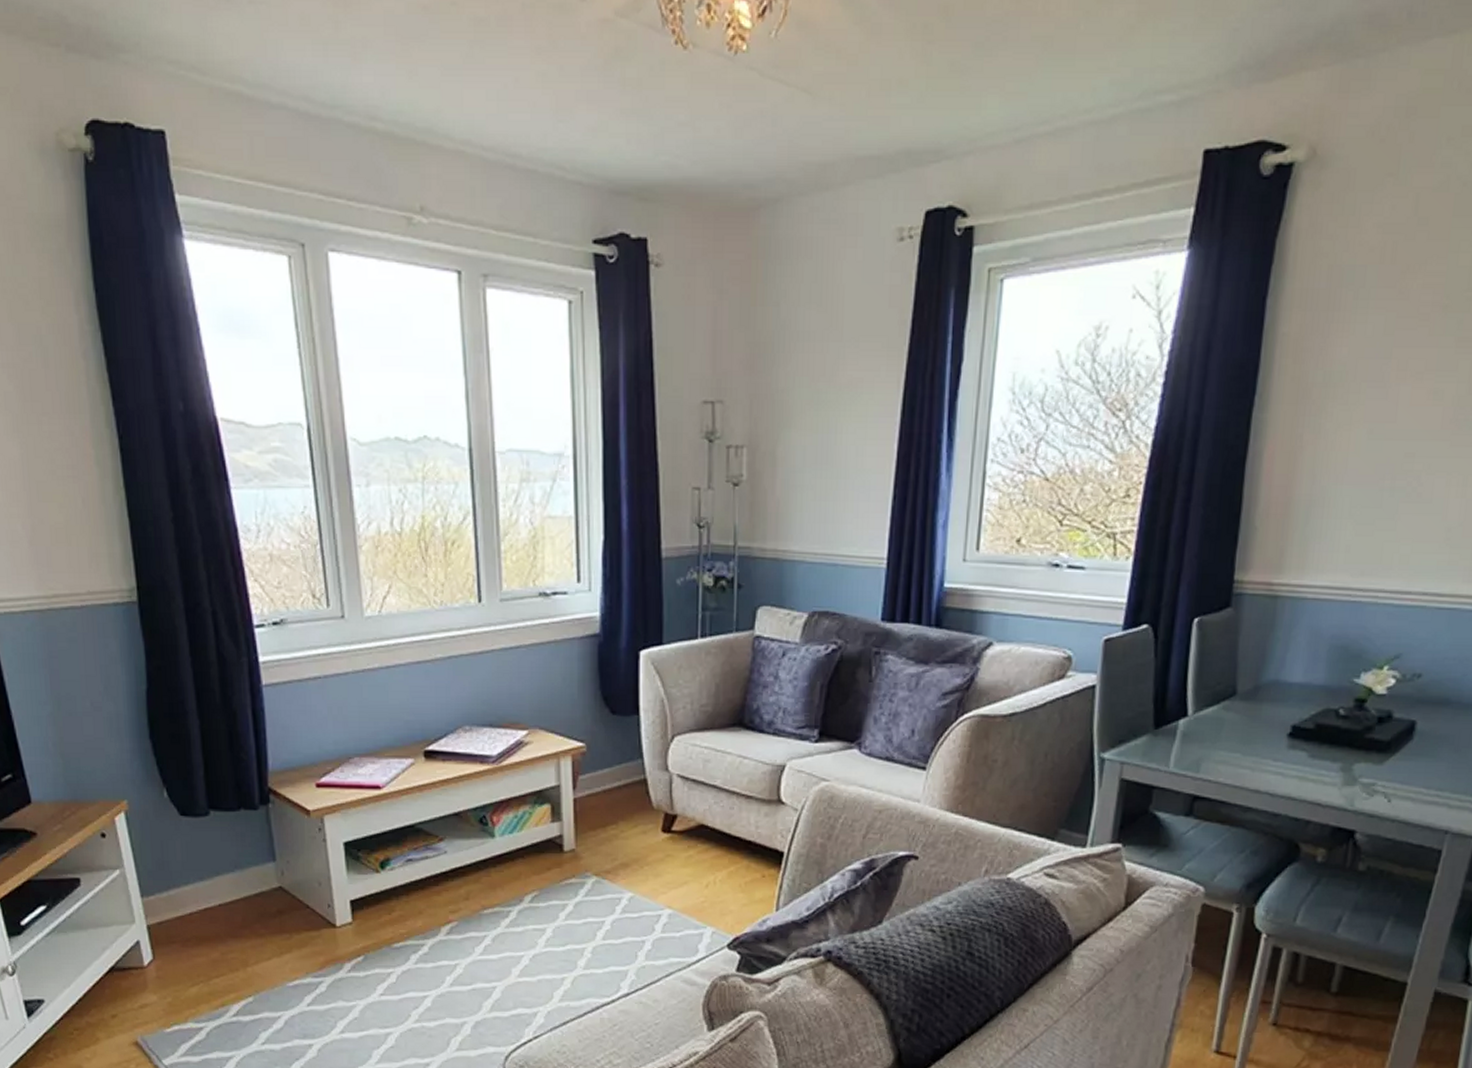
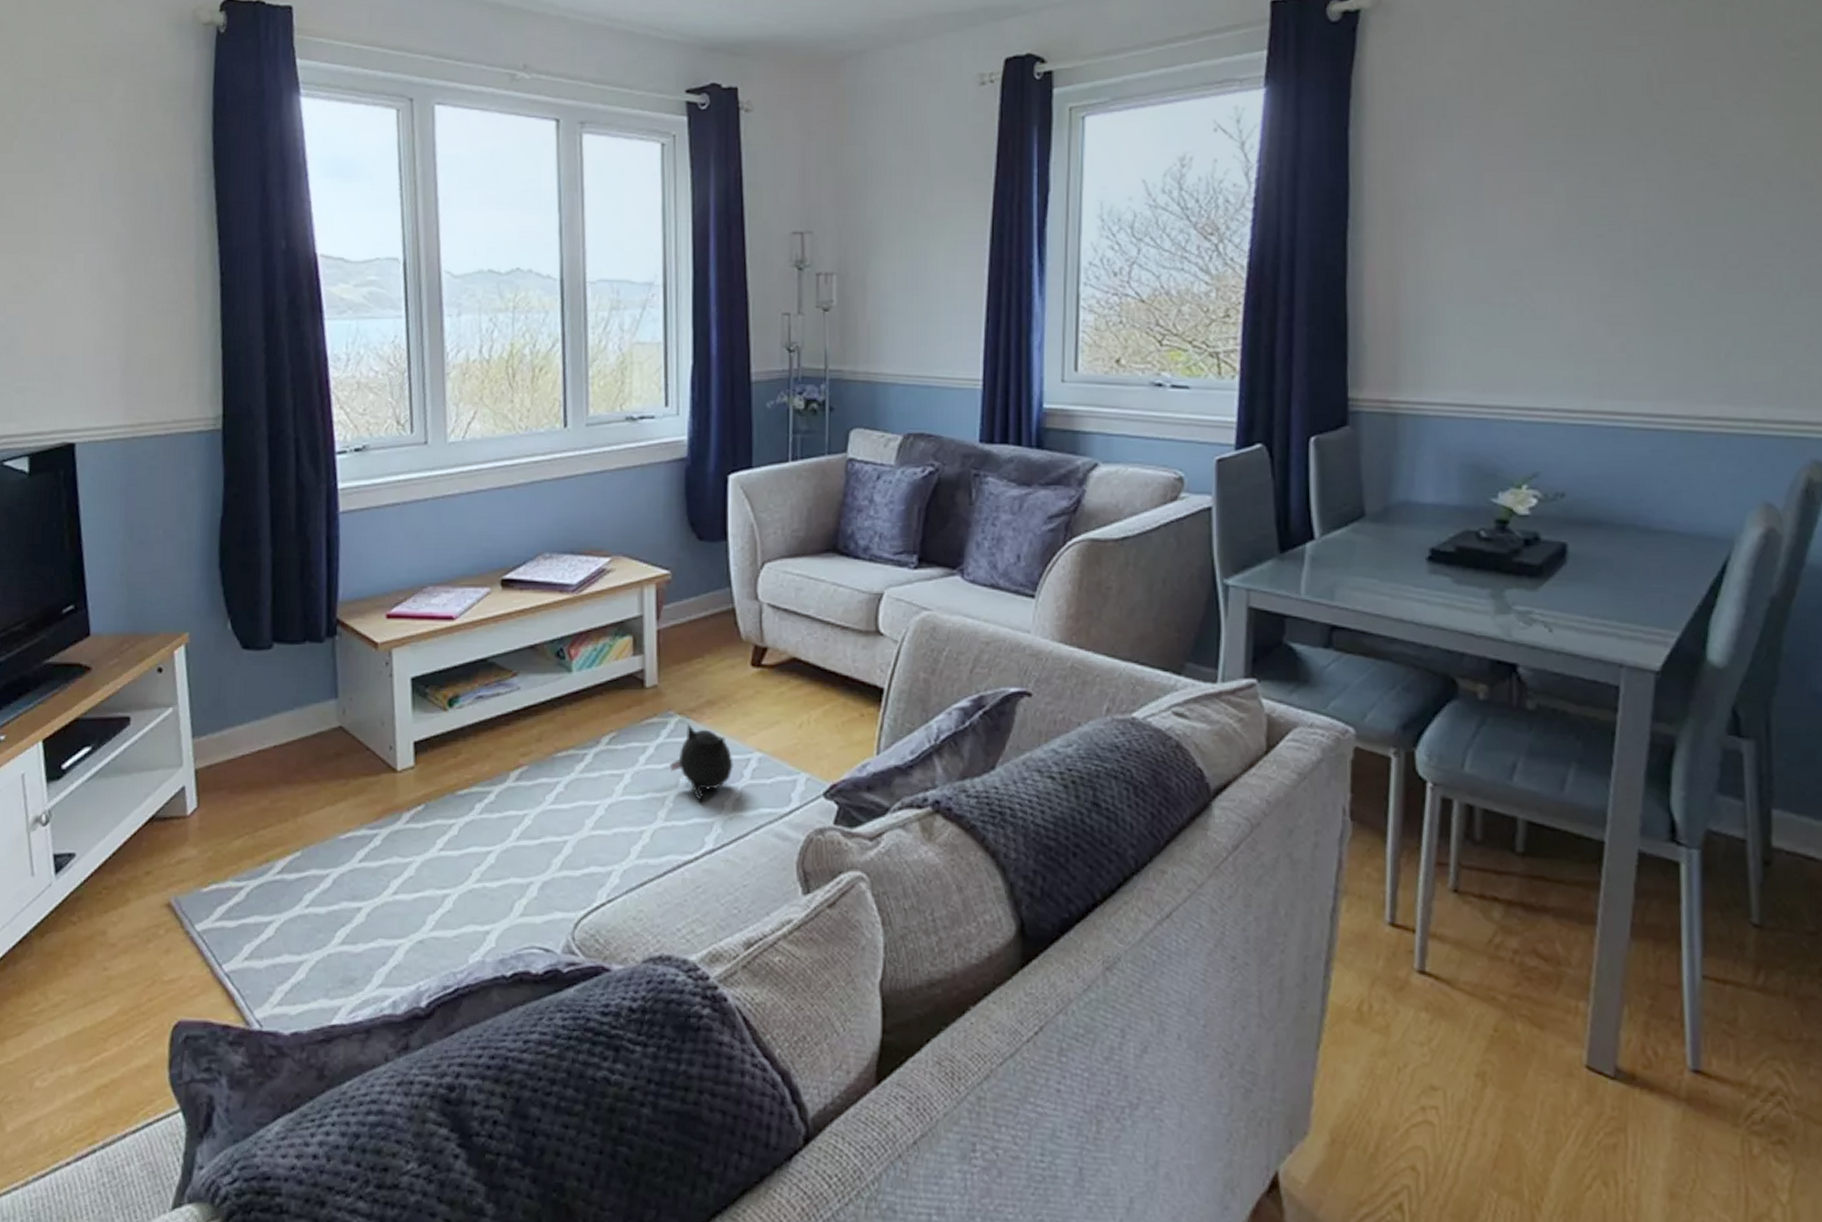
plush toy: none [588,883,646,952] -> present [670,723,733,801]

